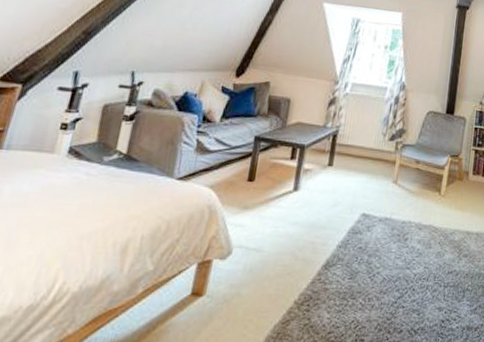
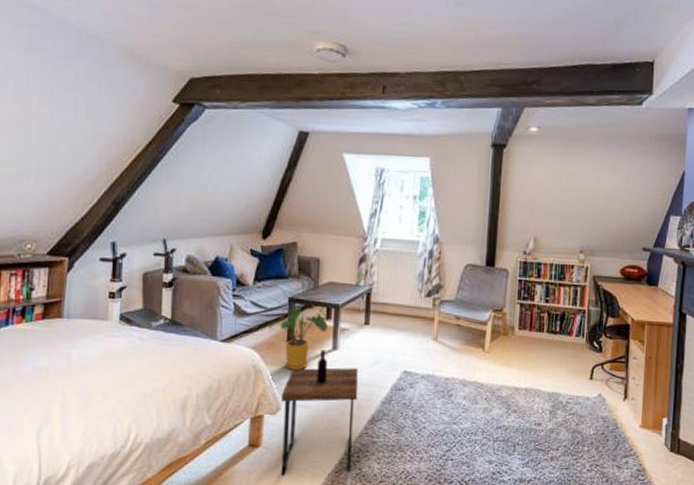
side table: none [223,190,317,328] -> present [281,350,359,476]
house plant: none [229,146,294,211] -> present [268,307,329,370]

